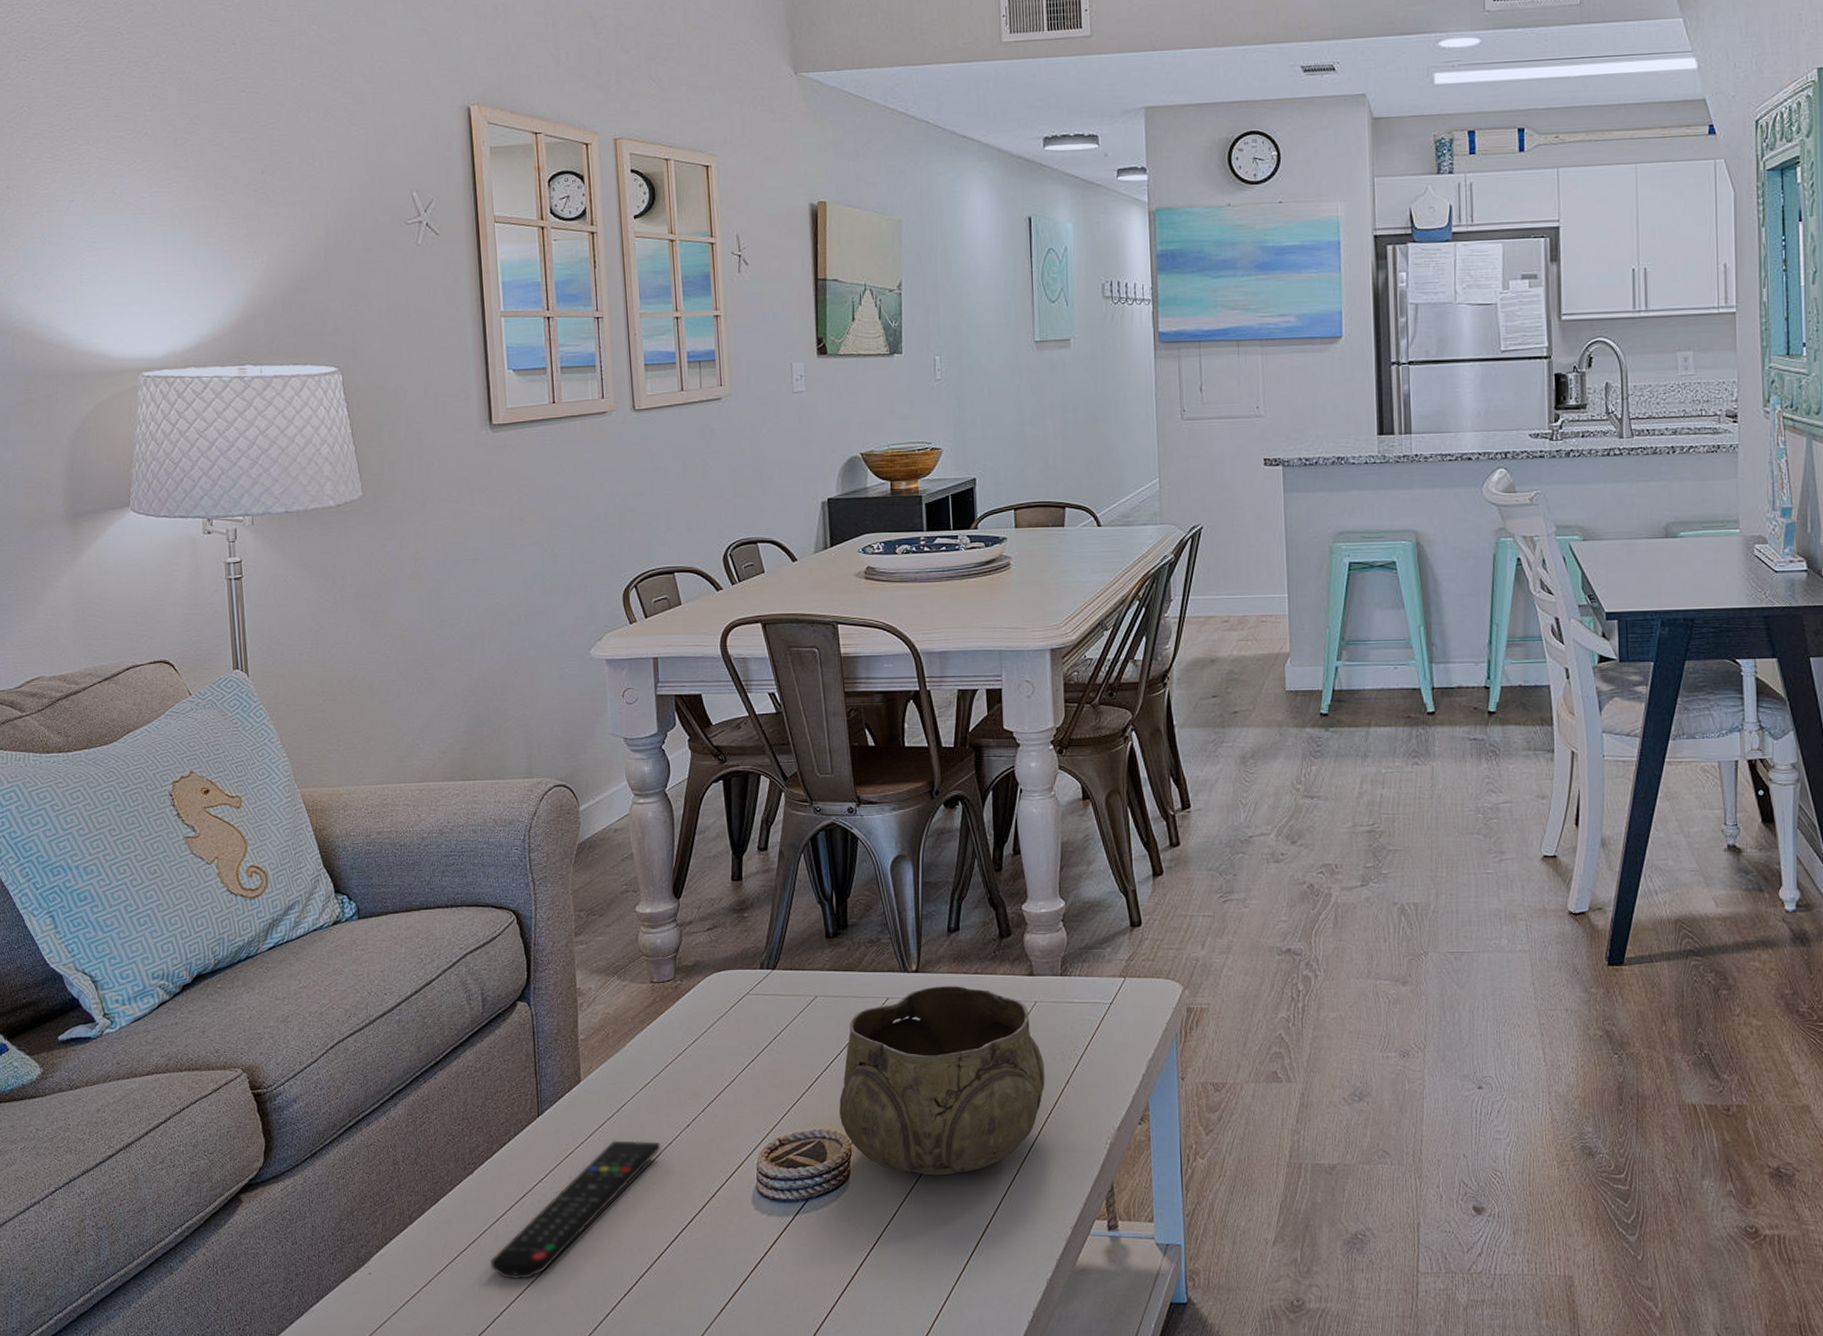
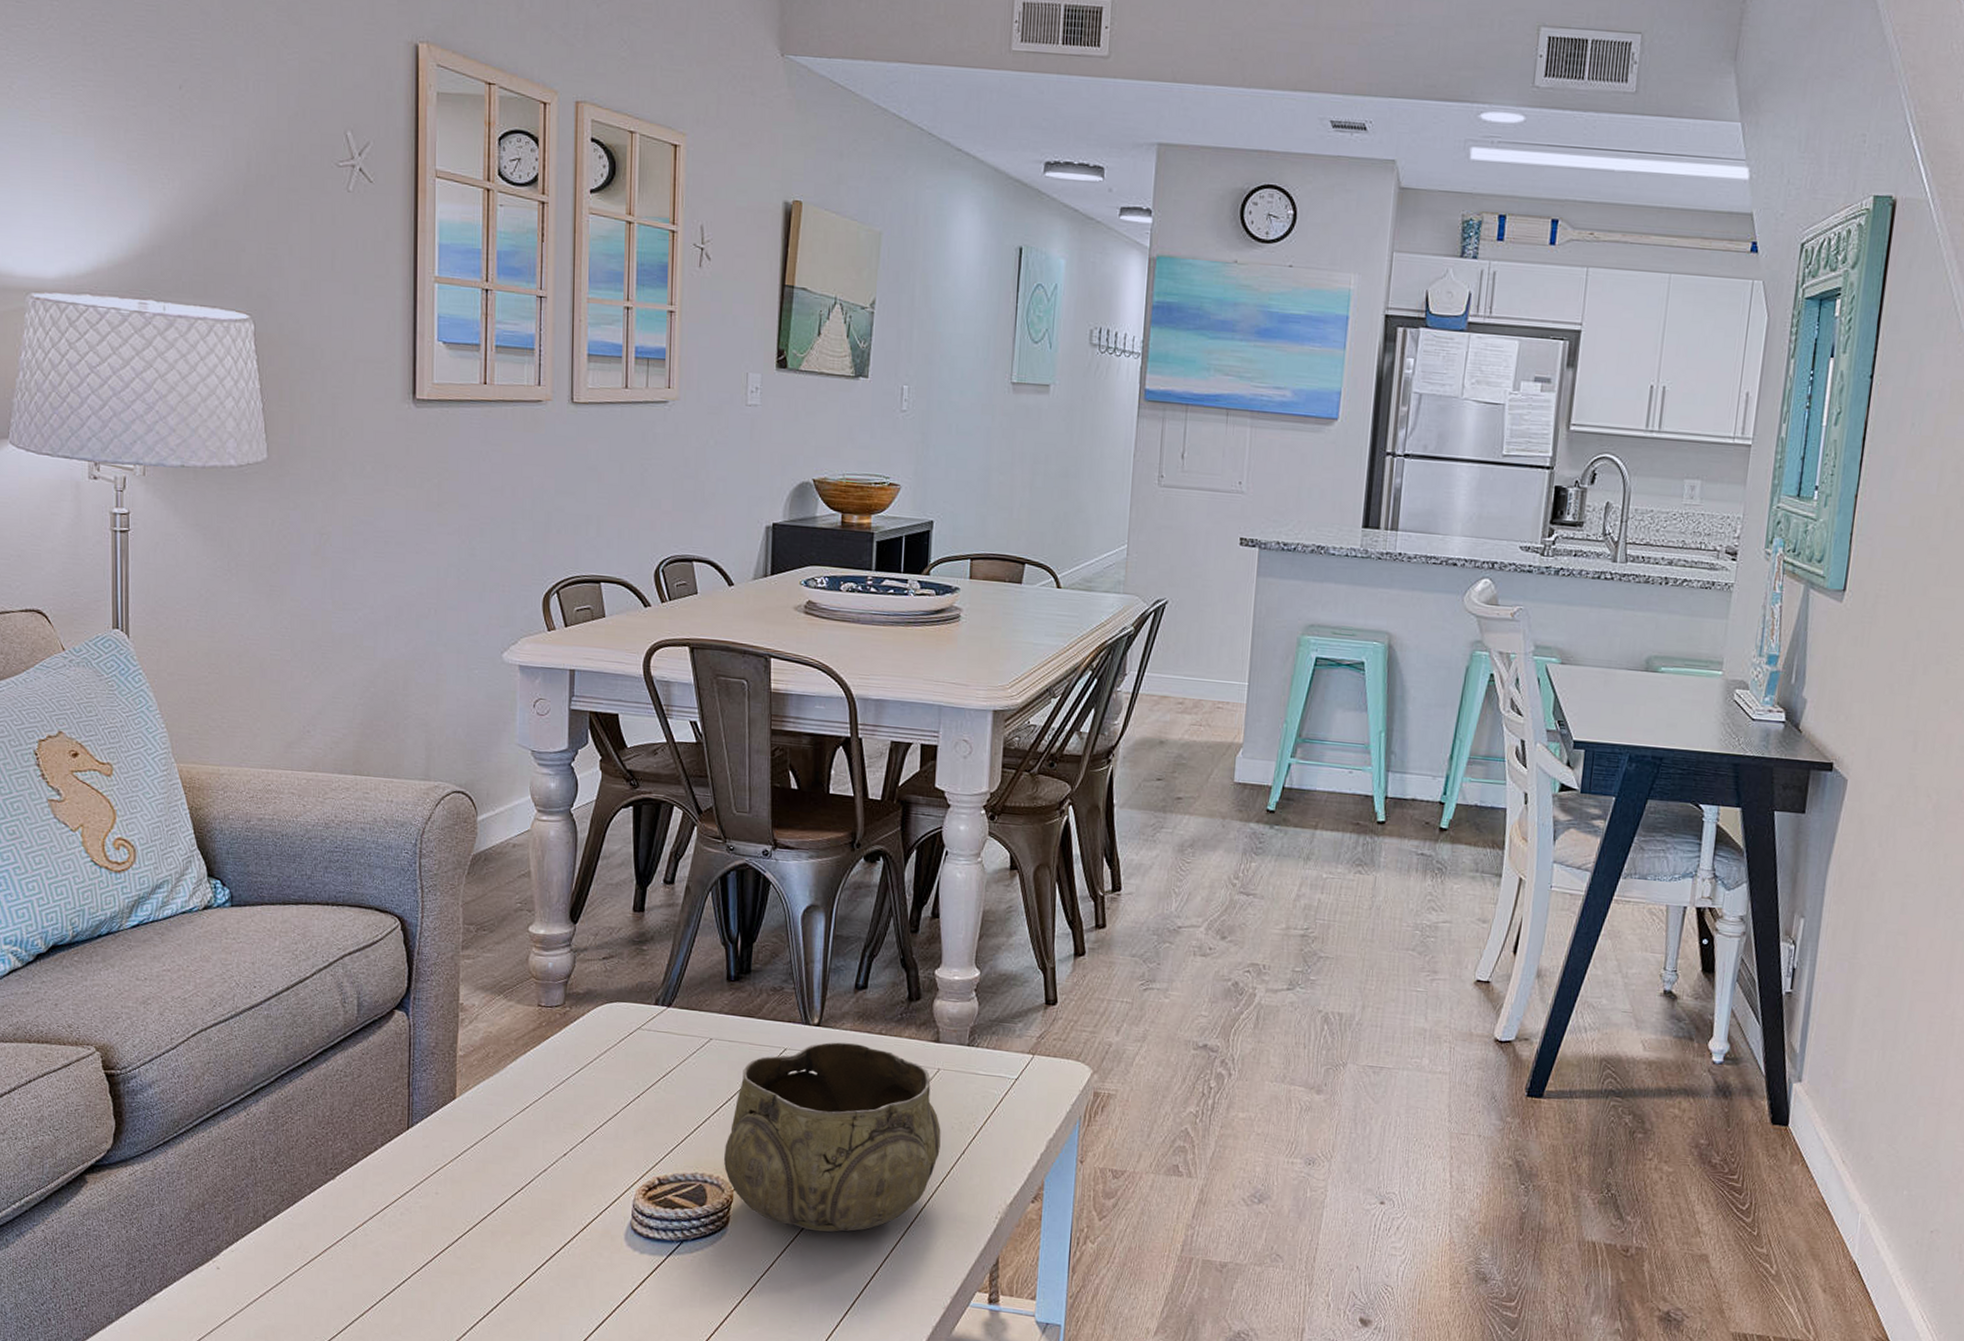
remote control: present [489,1140,661,1280] -> none [345,1161,535,1291]

